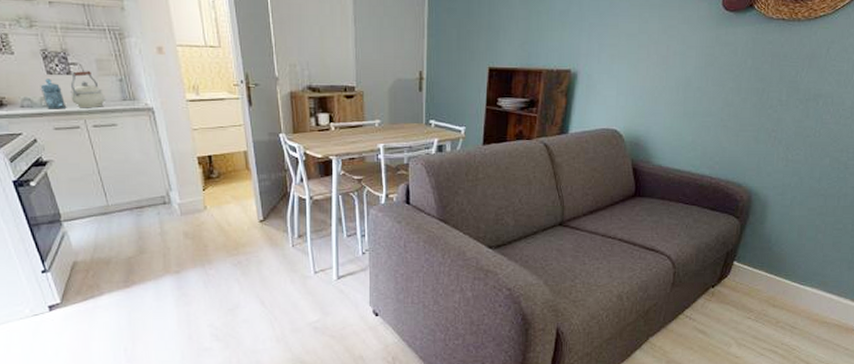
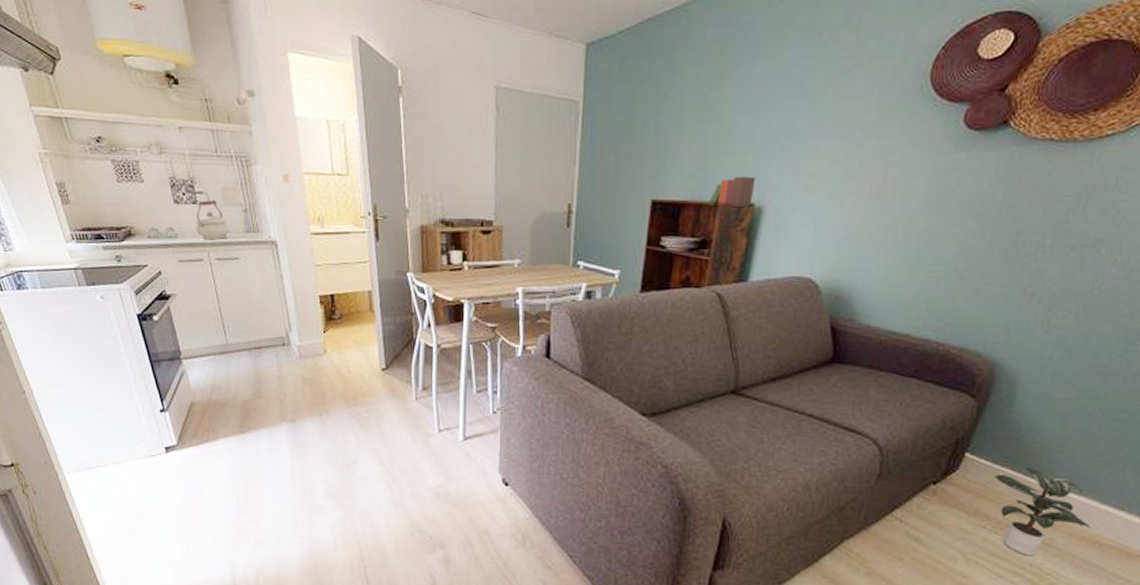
canister: present [40,79,67,109] -> none [167,208,192,241]
books: none [534,47,571,74] -> present [708,176,756,208]
potted plant: none [754,270,821,337] -> present [993,467,1091,556]

